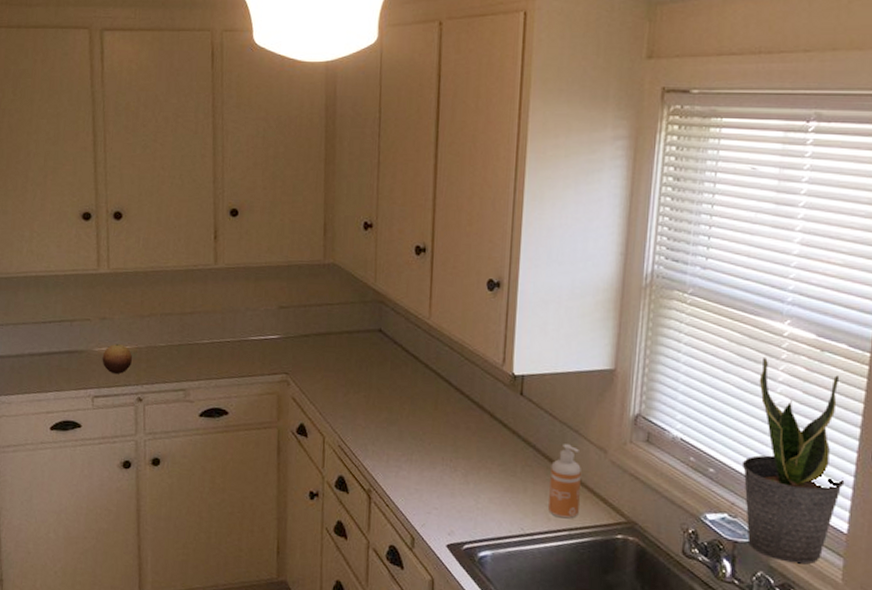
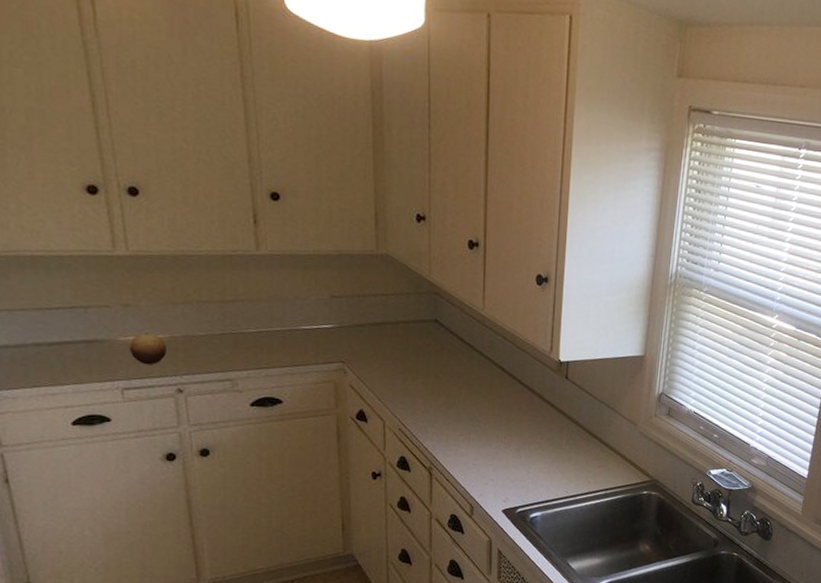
soap dispenser: present [548,444,581,519] -> none [589,419,616,481]
potted plant: present [742,356,845,565] -> none [738,344,810,503]

